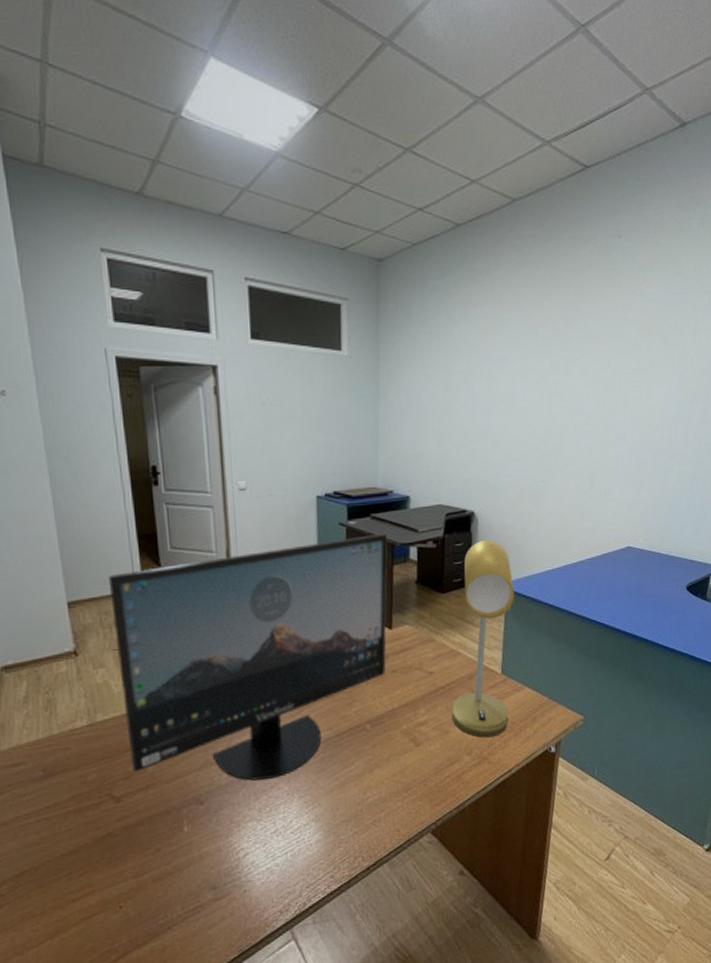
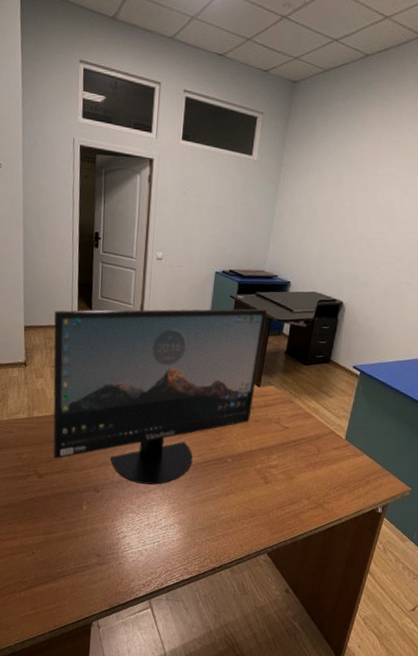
desk lamp: present [451,539,515,738] -> none [298,326,368,490]

